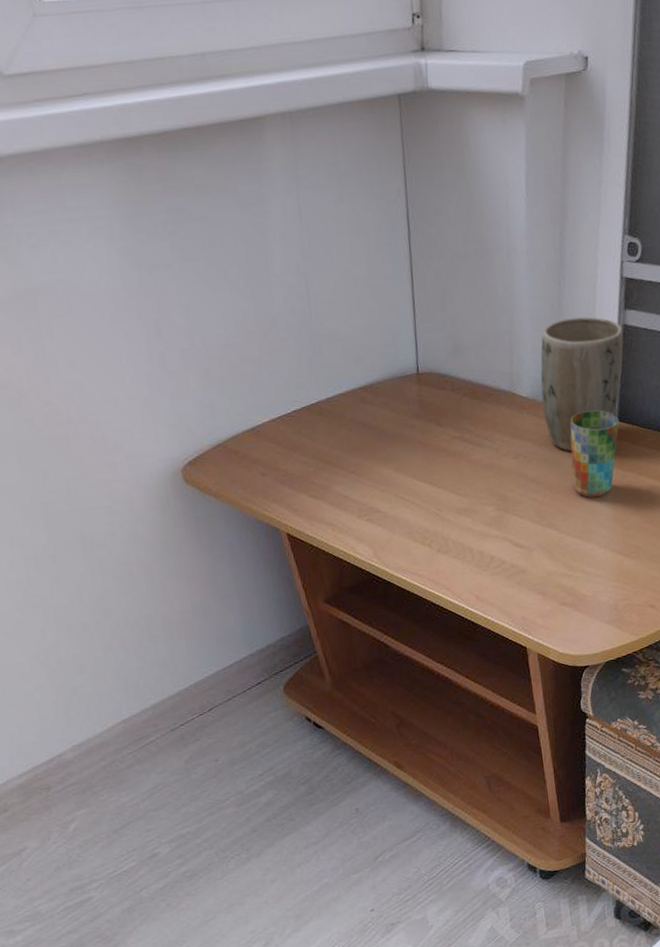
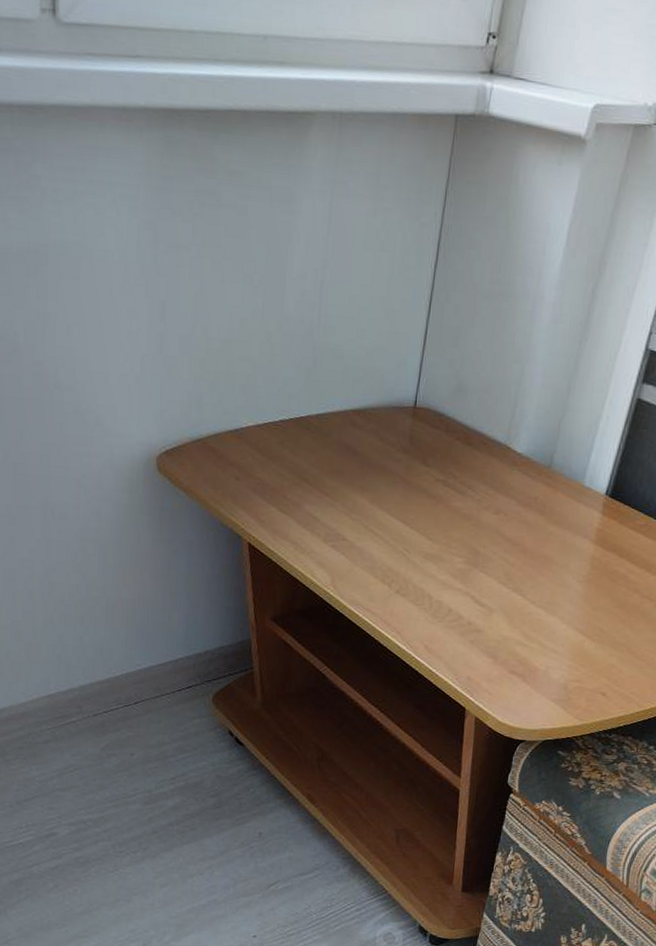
plant pot: present [540,316,624,451] -> none [534,380,636,518]
cup: present [570,410,619,498] -> none [548,480,611,572]

